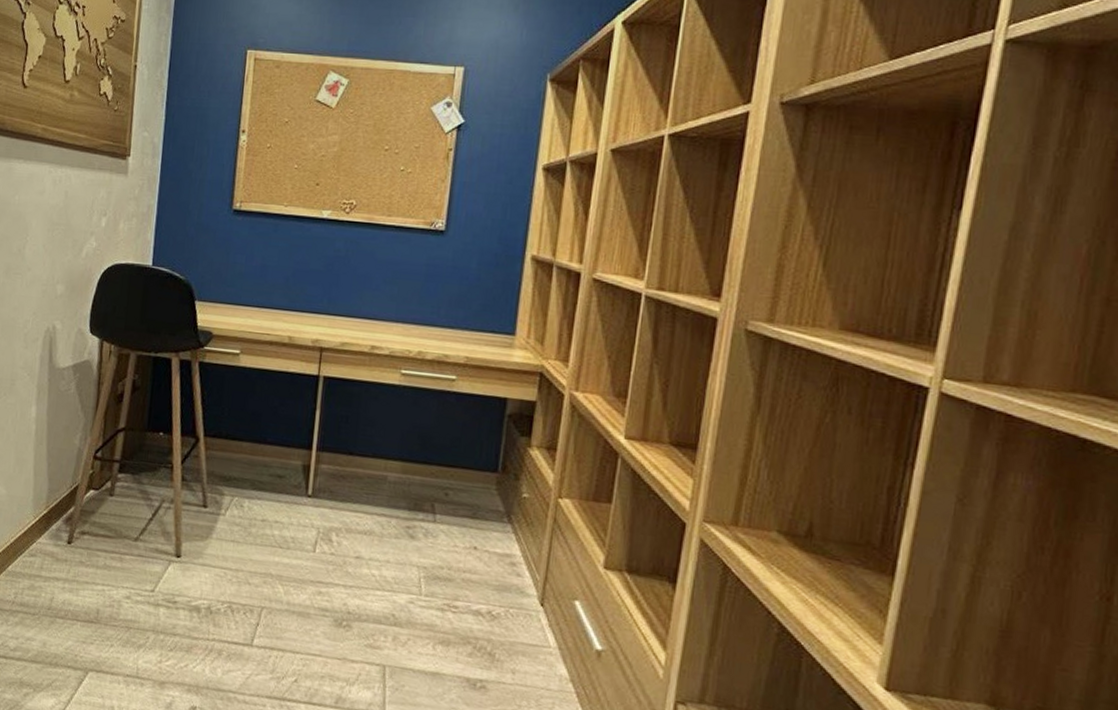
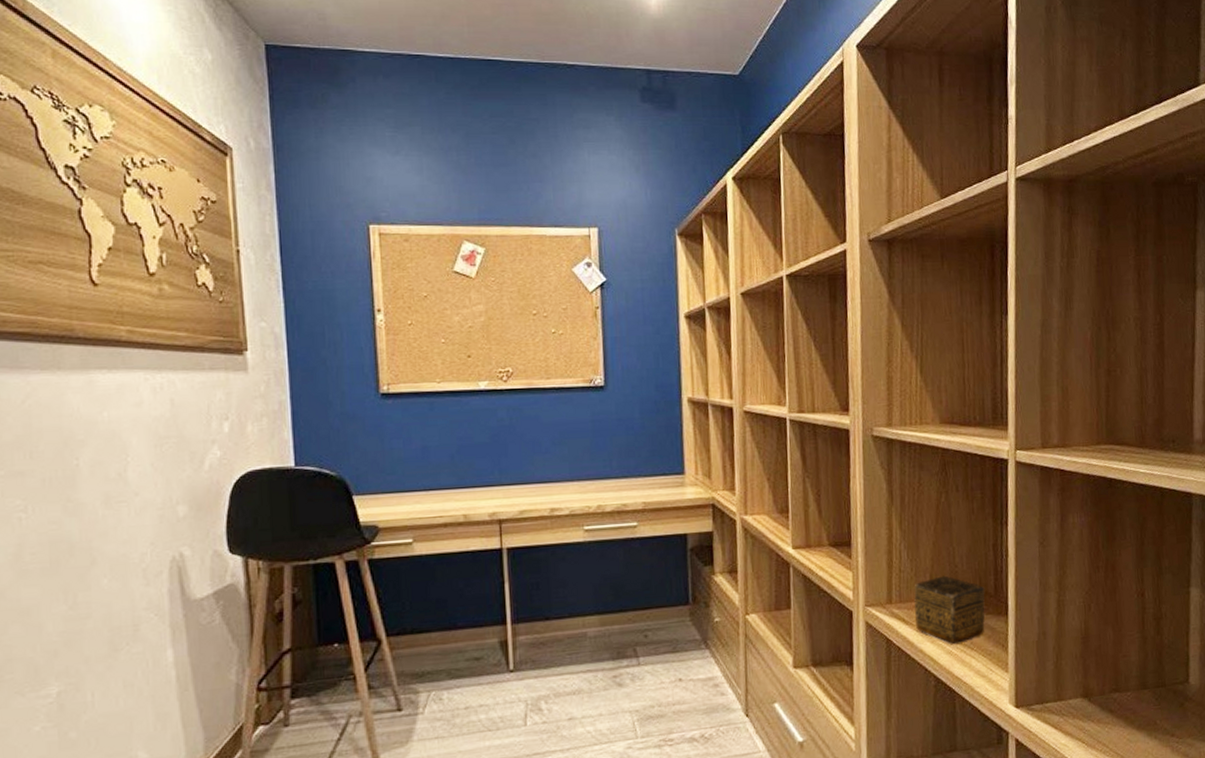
decorative box: none [765,509,867,593] -> present [914,575,985,644]

